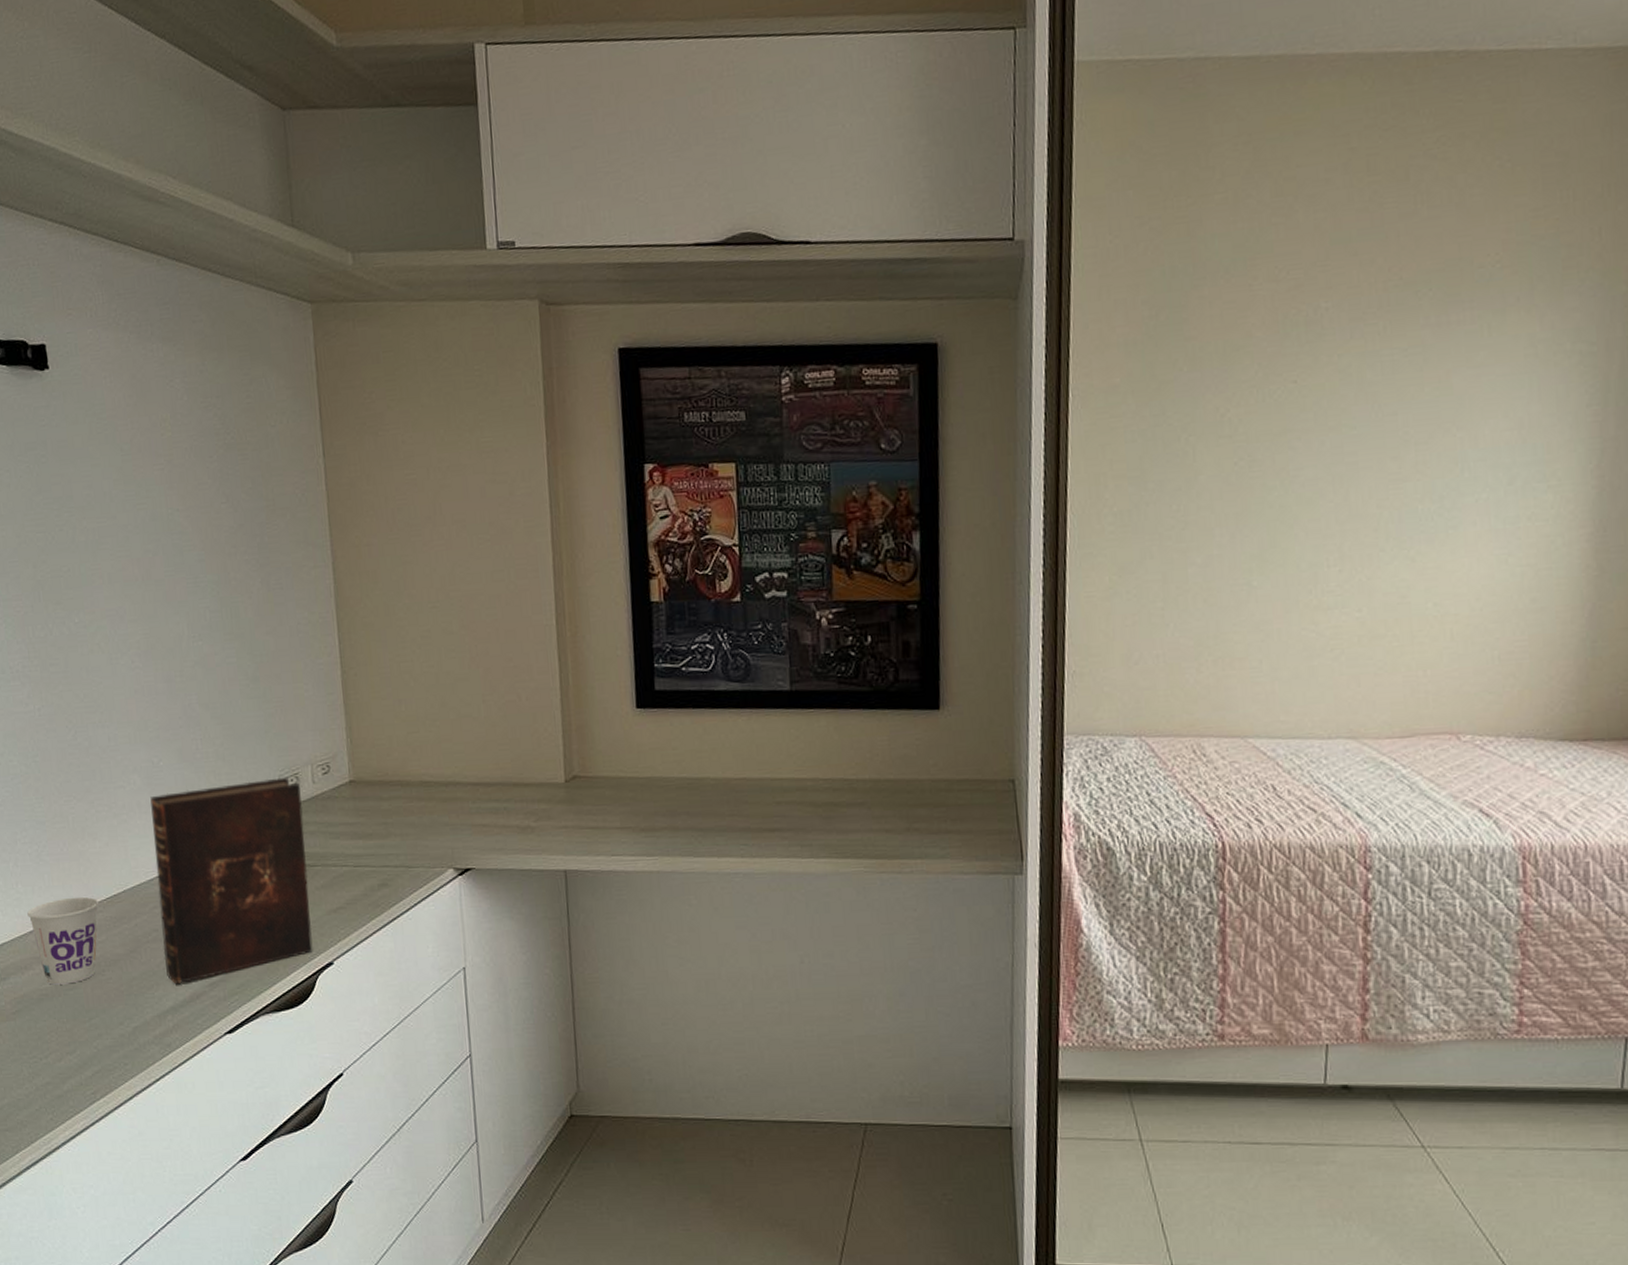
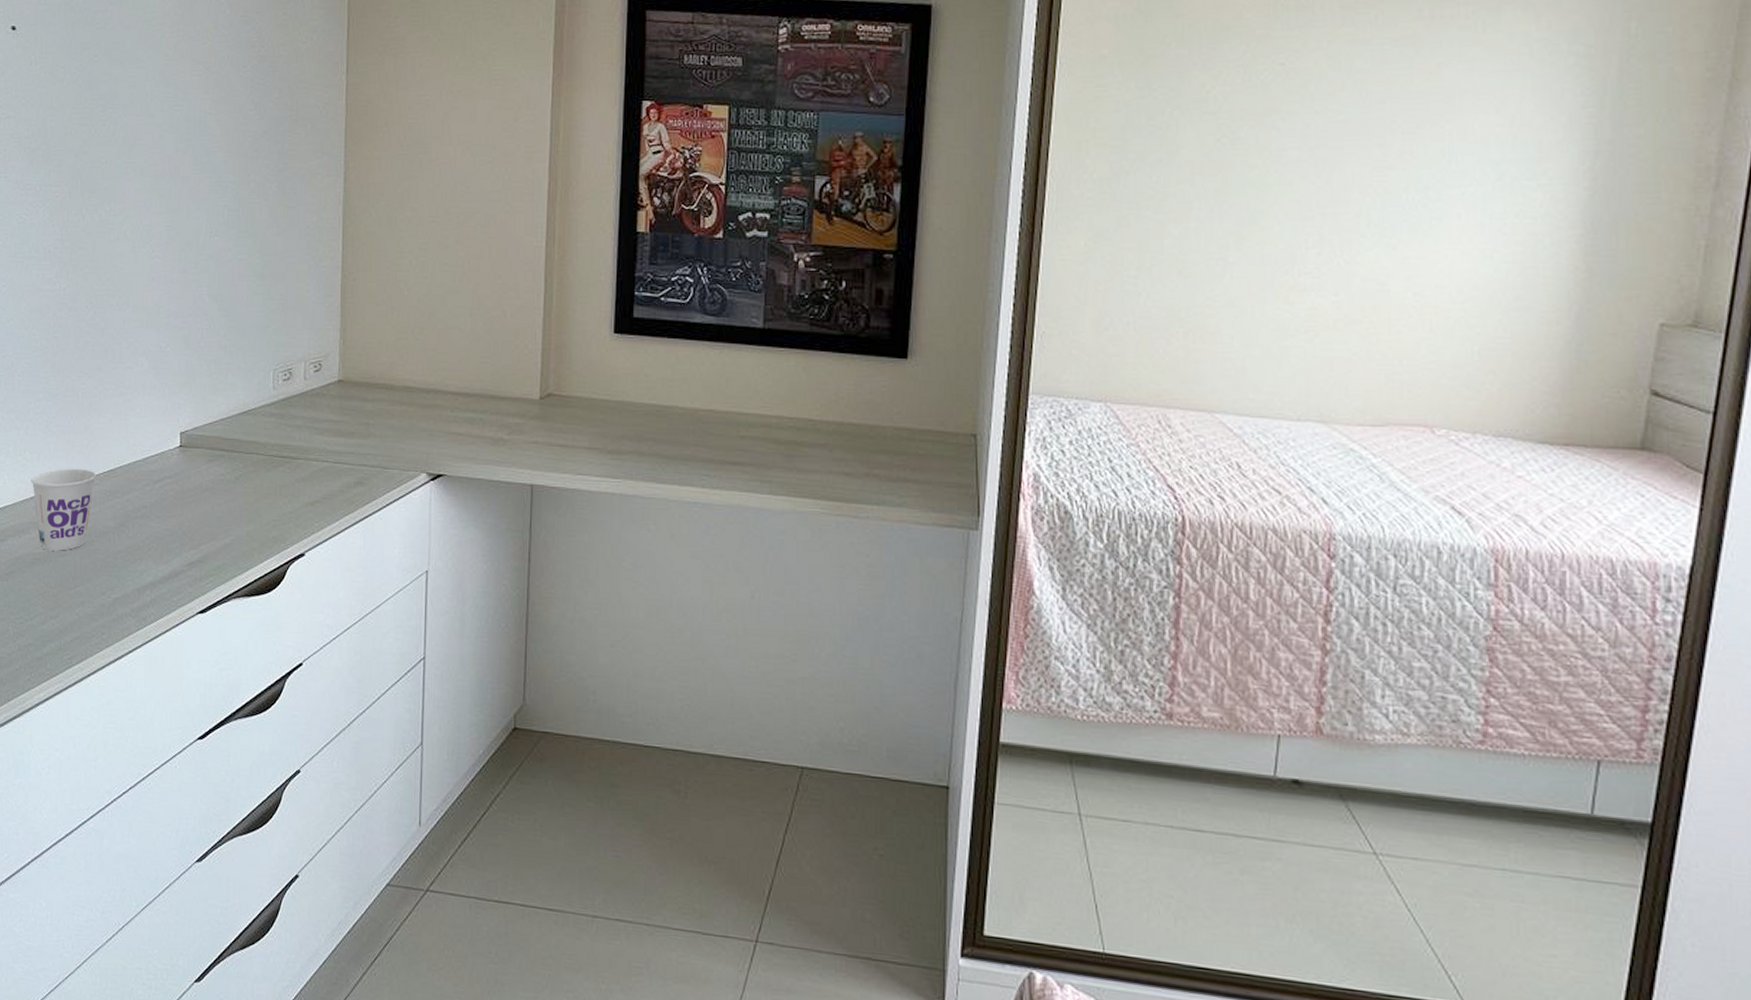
bible: present [150,777,313,985] -> none [149,371,292,561]

